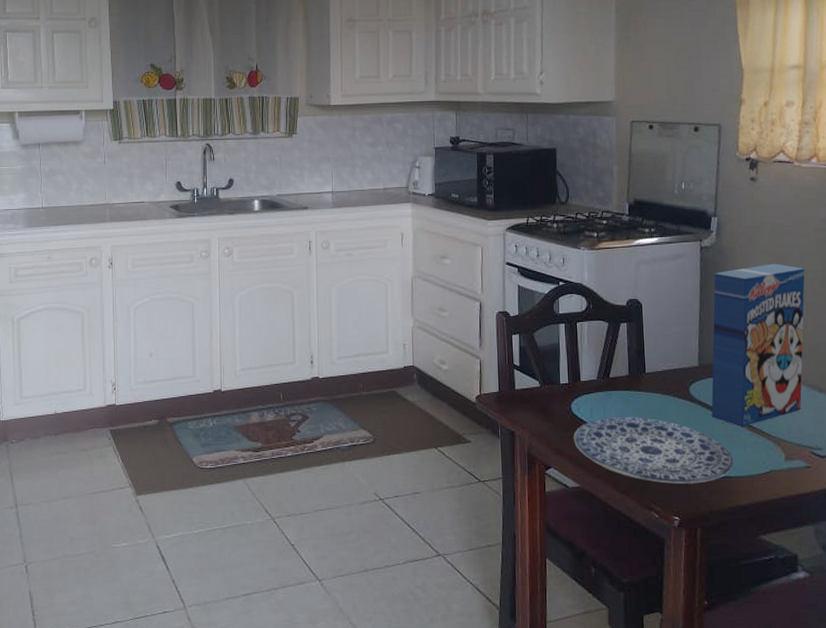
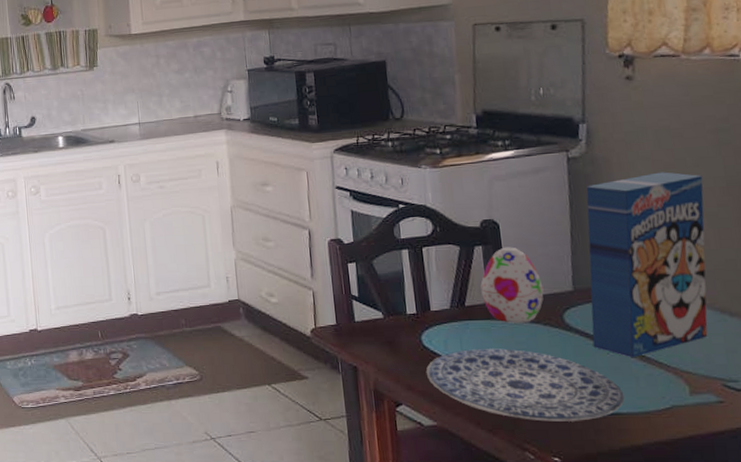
decorative egg: none [623,325,675,394] -> present [480,247,544,323]

